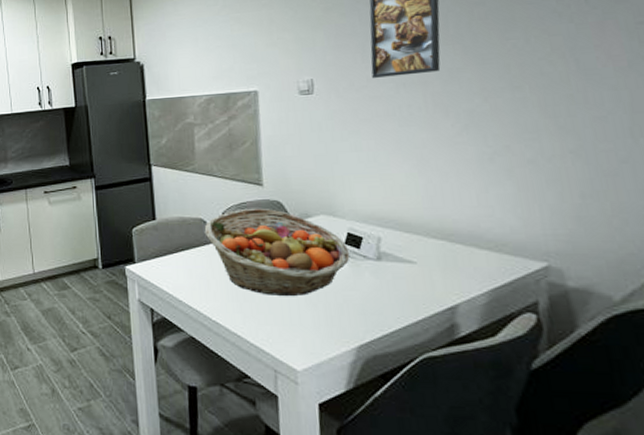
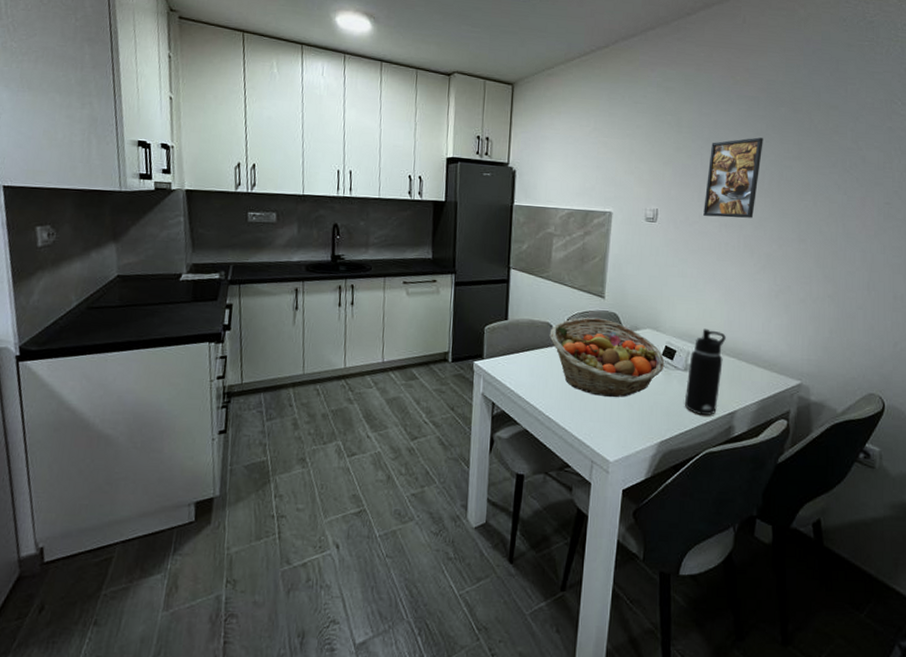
water bottle: none [382,208,430,312] -> present [684,328,726,415]

